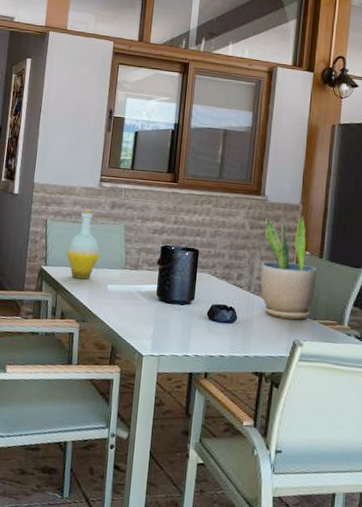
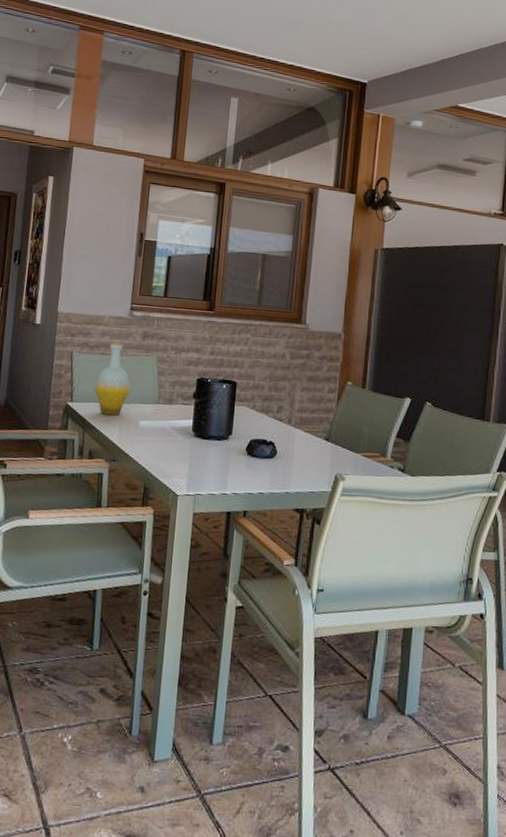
potted plant: present [260,216,317,320] -> none [301,344,360,453]

